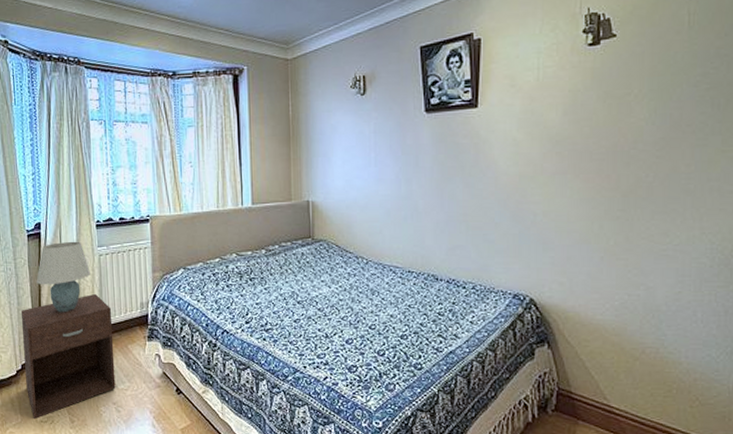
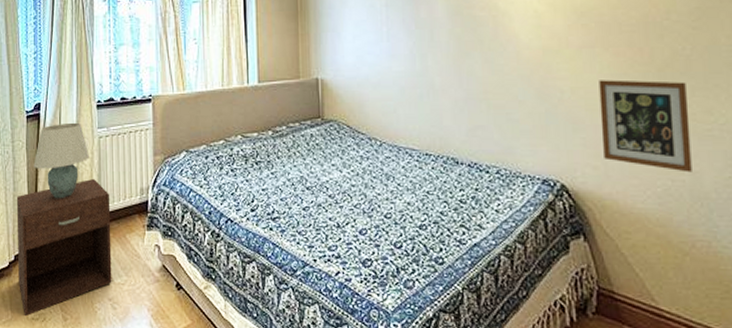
picture frame: none [568,204,648,288] -> present [599,80,692,173]

